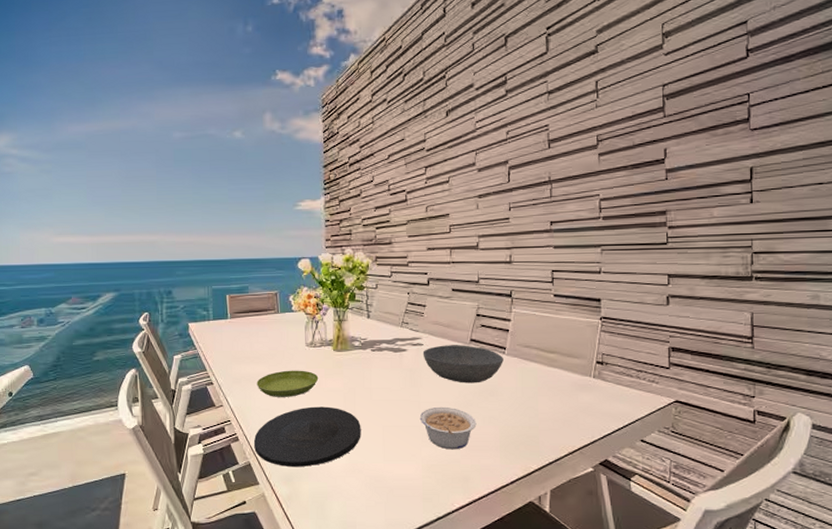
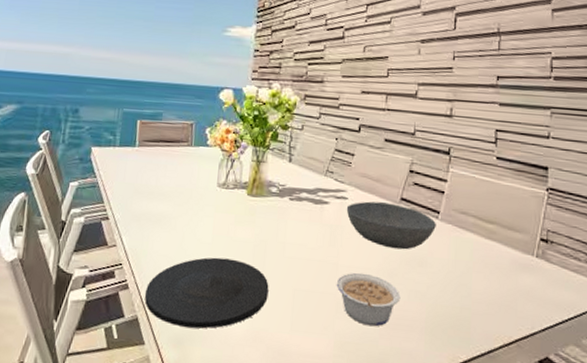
saucer: present [256,370,319,397] -> none [157,212,228,244]

